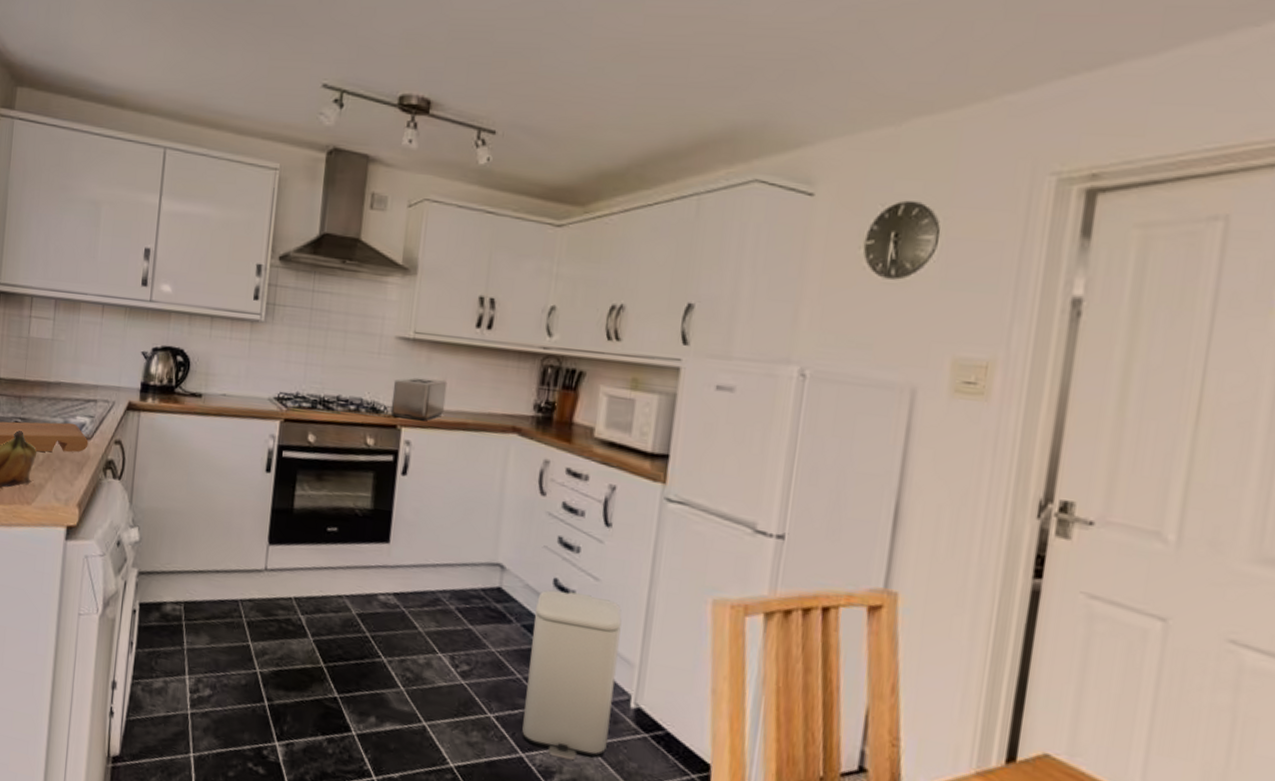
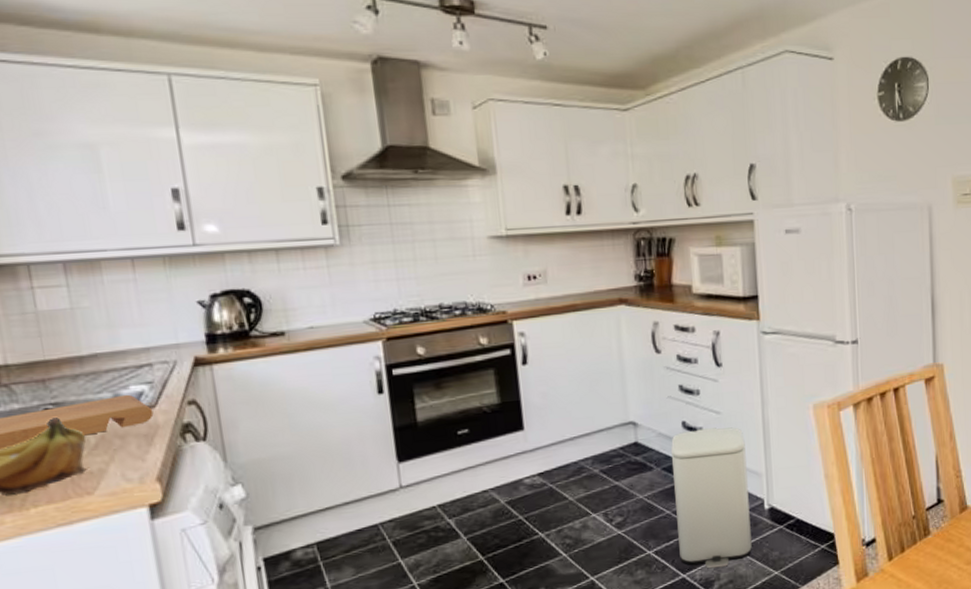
toaster: present [390,377,448,421] -> none [495,270,552,313]

